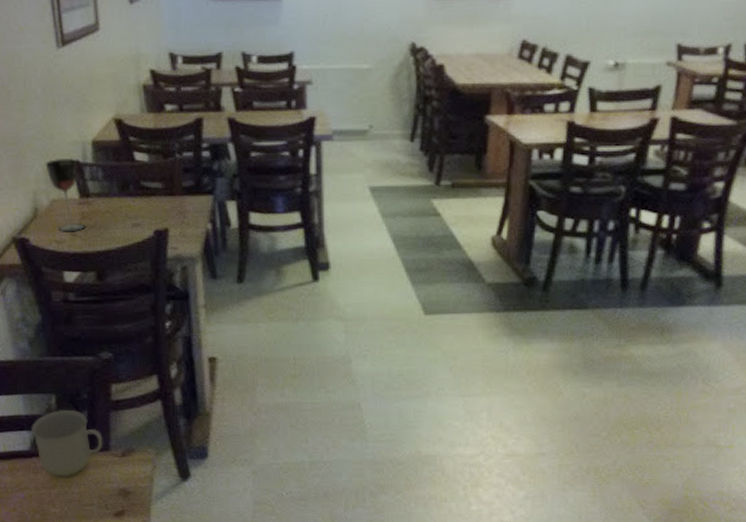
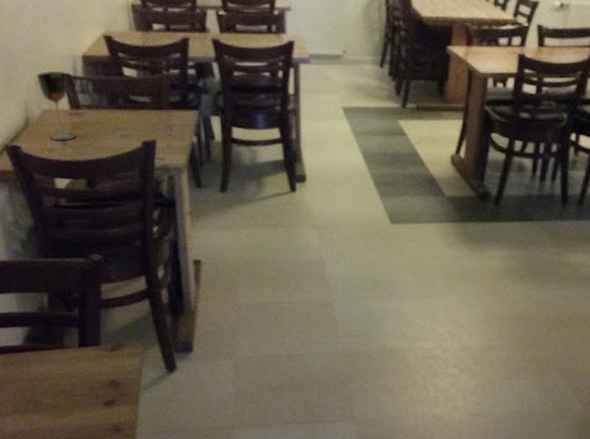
cup: present [31,409,103,477] -> none [24,307,94,370]

